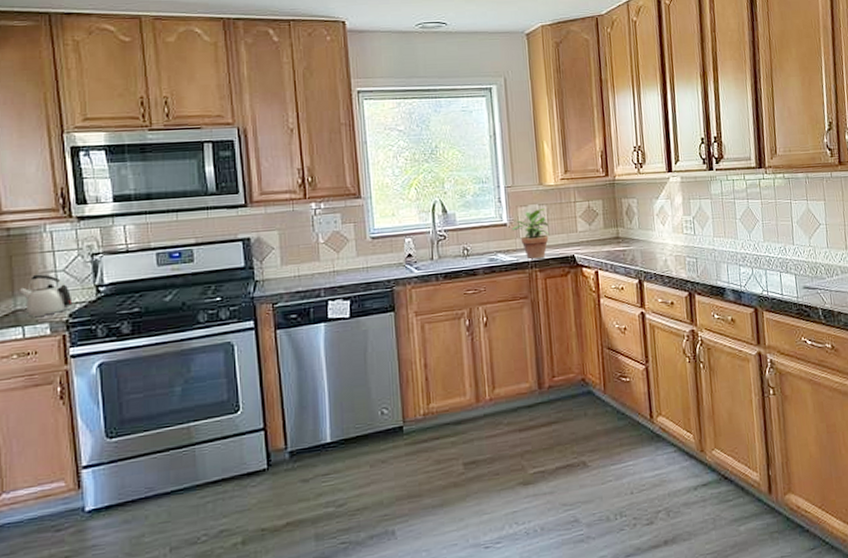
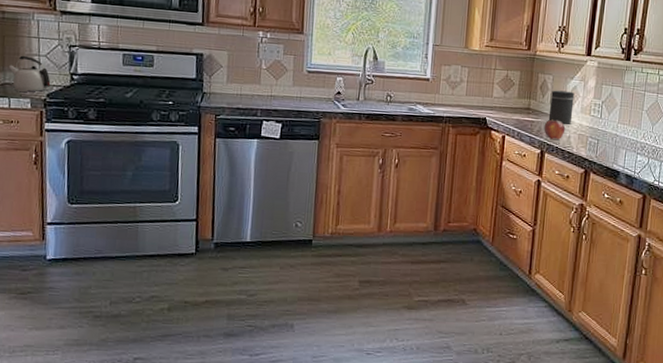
potted plant: present [511,208,550,260] -> none [433,70,468,116]
fruit: none [637,244,661,267] -> present [544,119,566,140]
cylinder: none [638,212,665,249] -> present [548,90,575,125]

